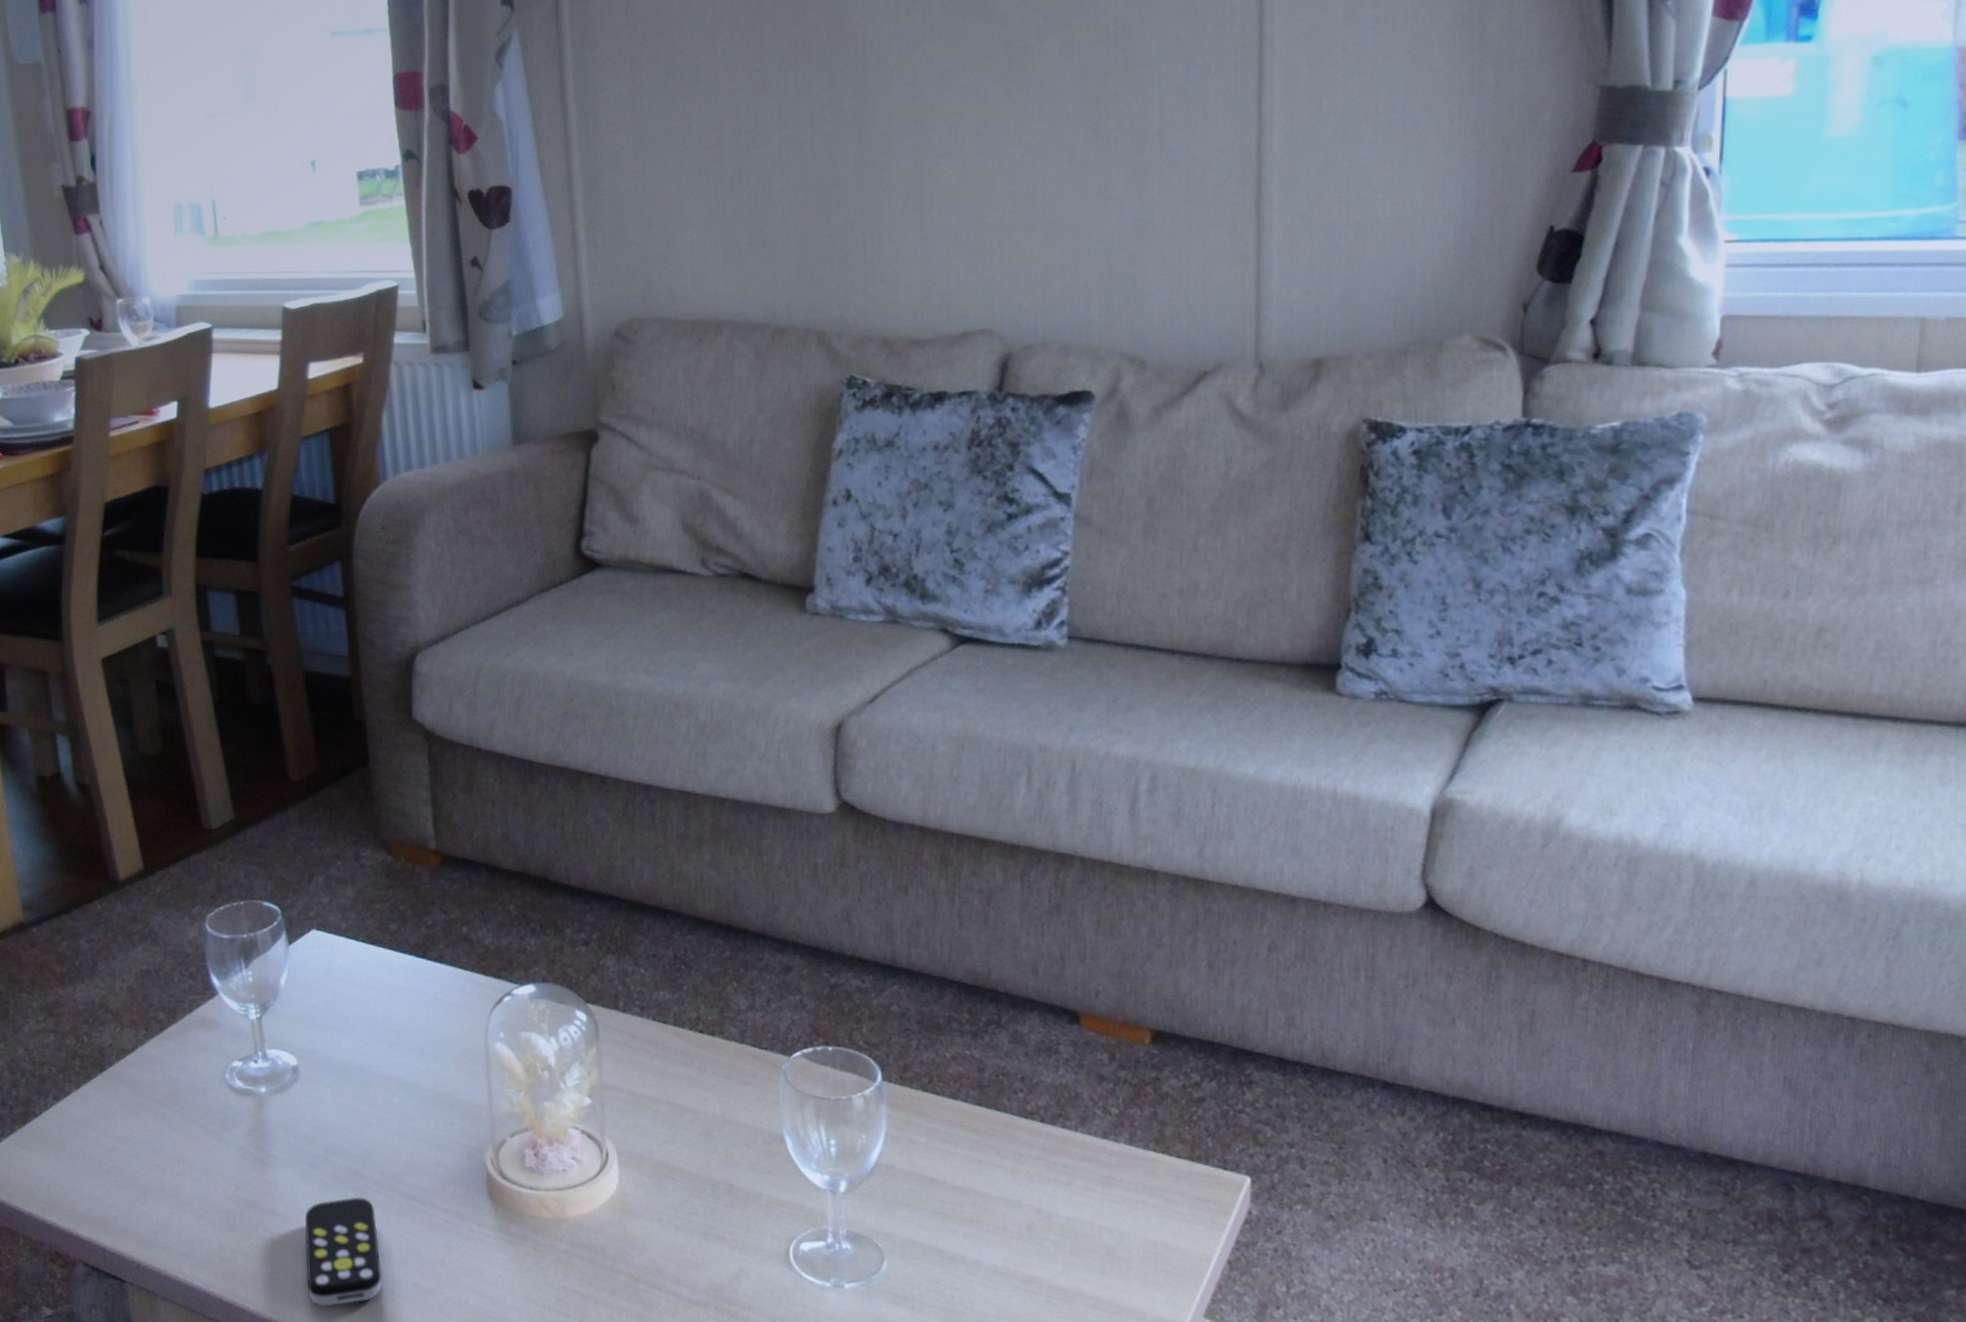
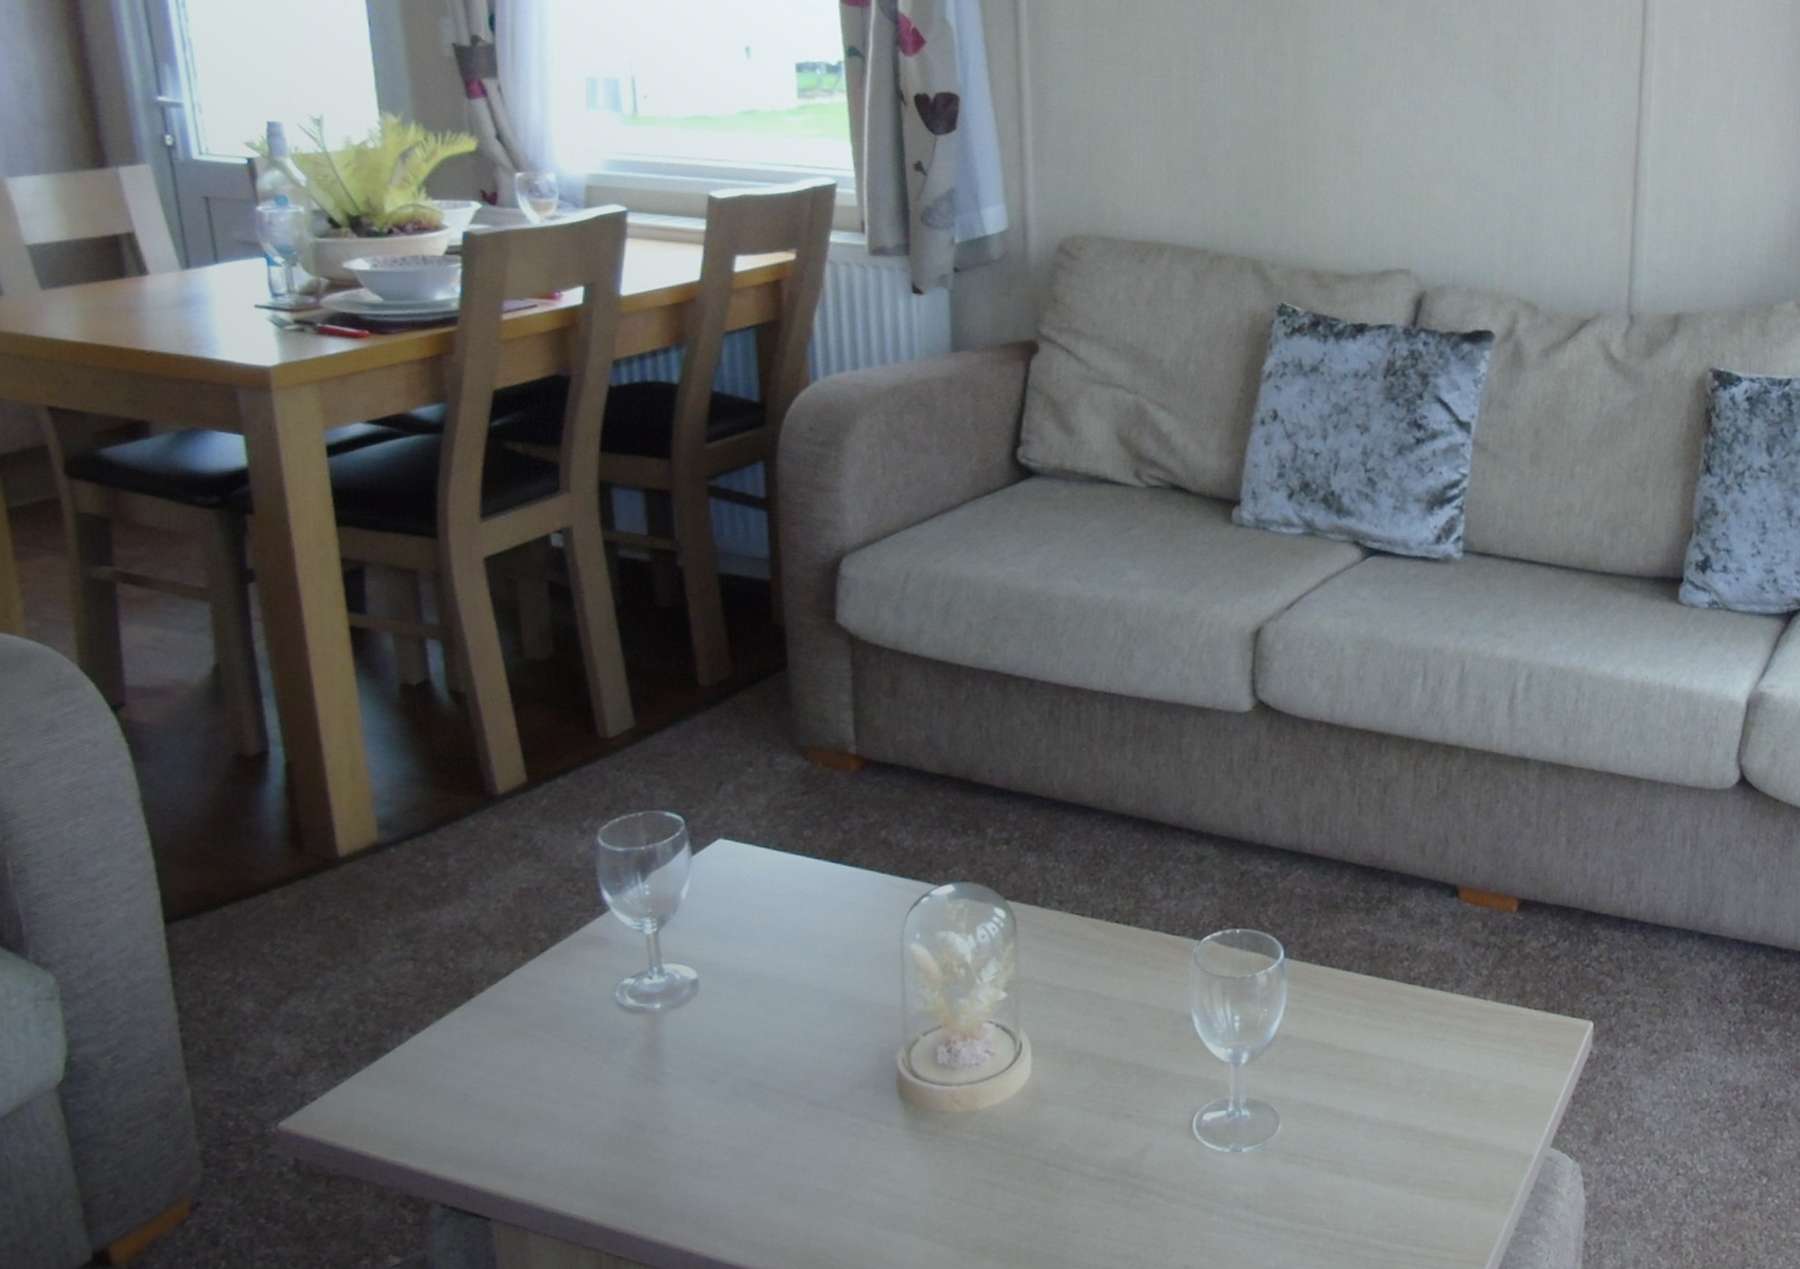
remote control: present [304,1197,382,1307] -> none [699,1108,783,1222]

